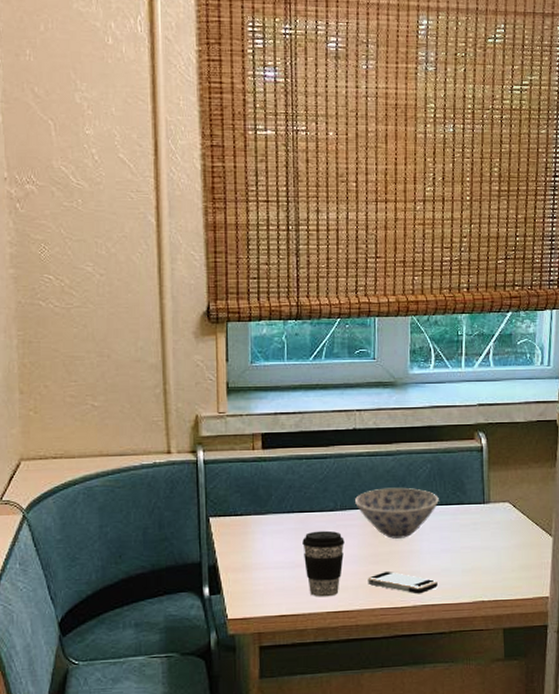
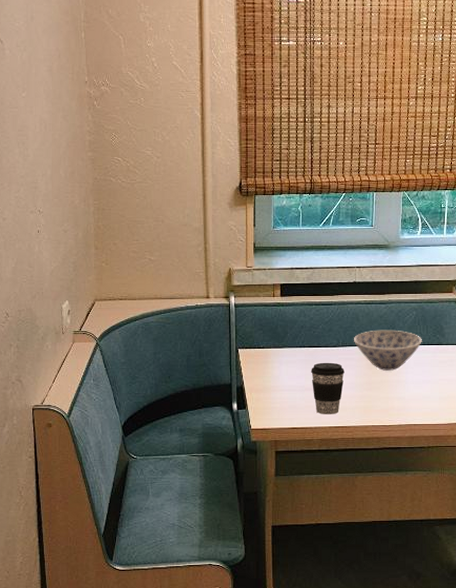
smartphone: present [368,572,437,594] -> none [362,397,419,416]

